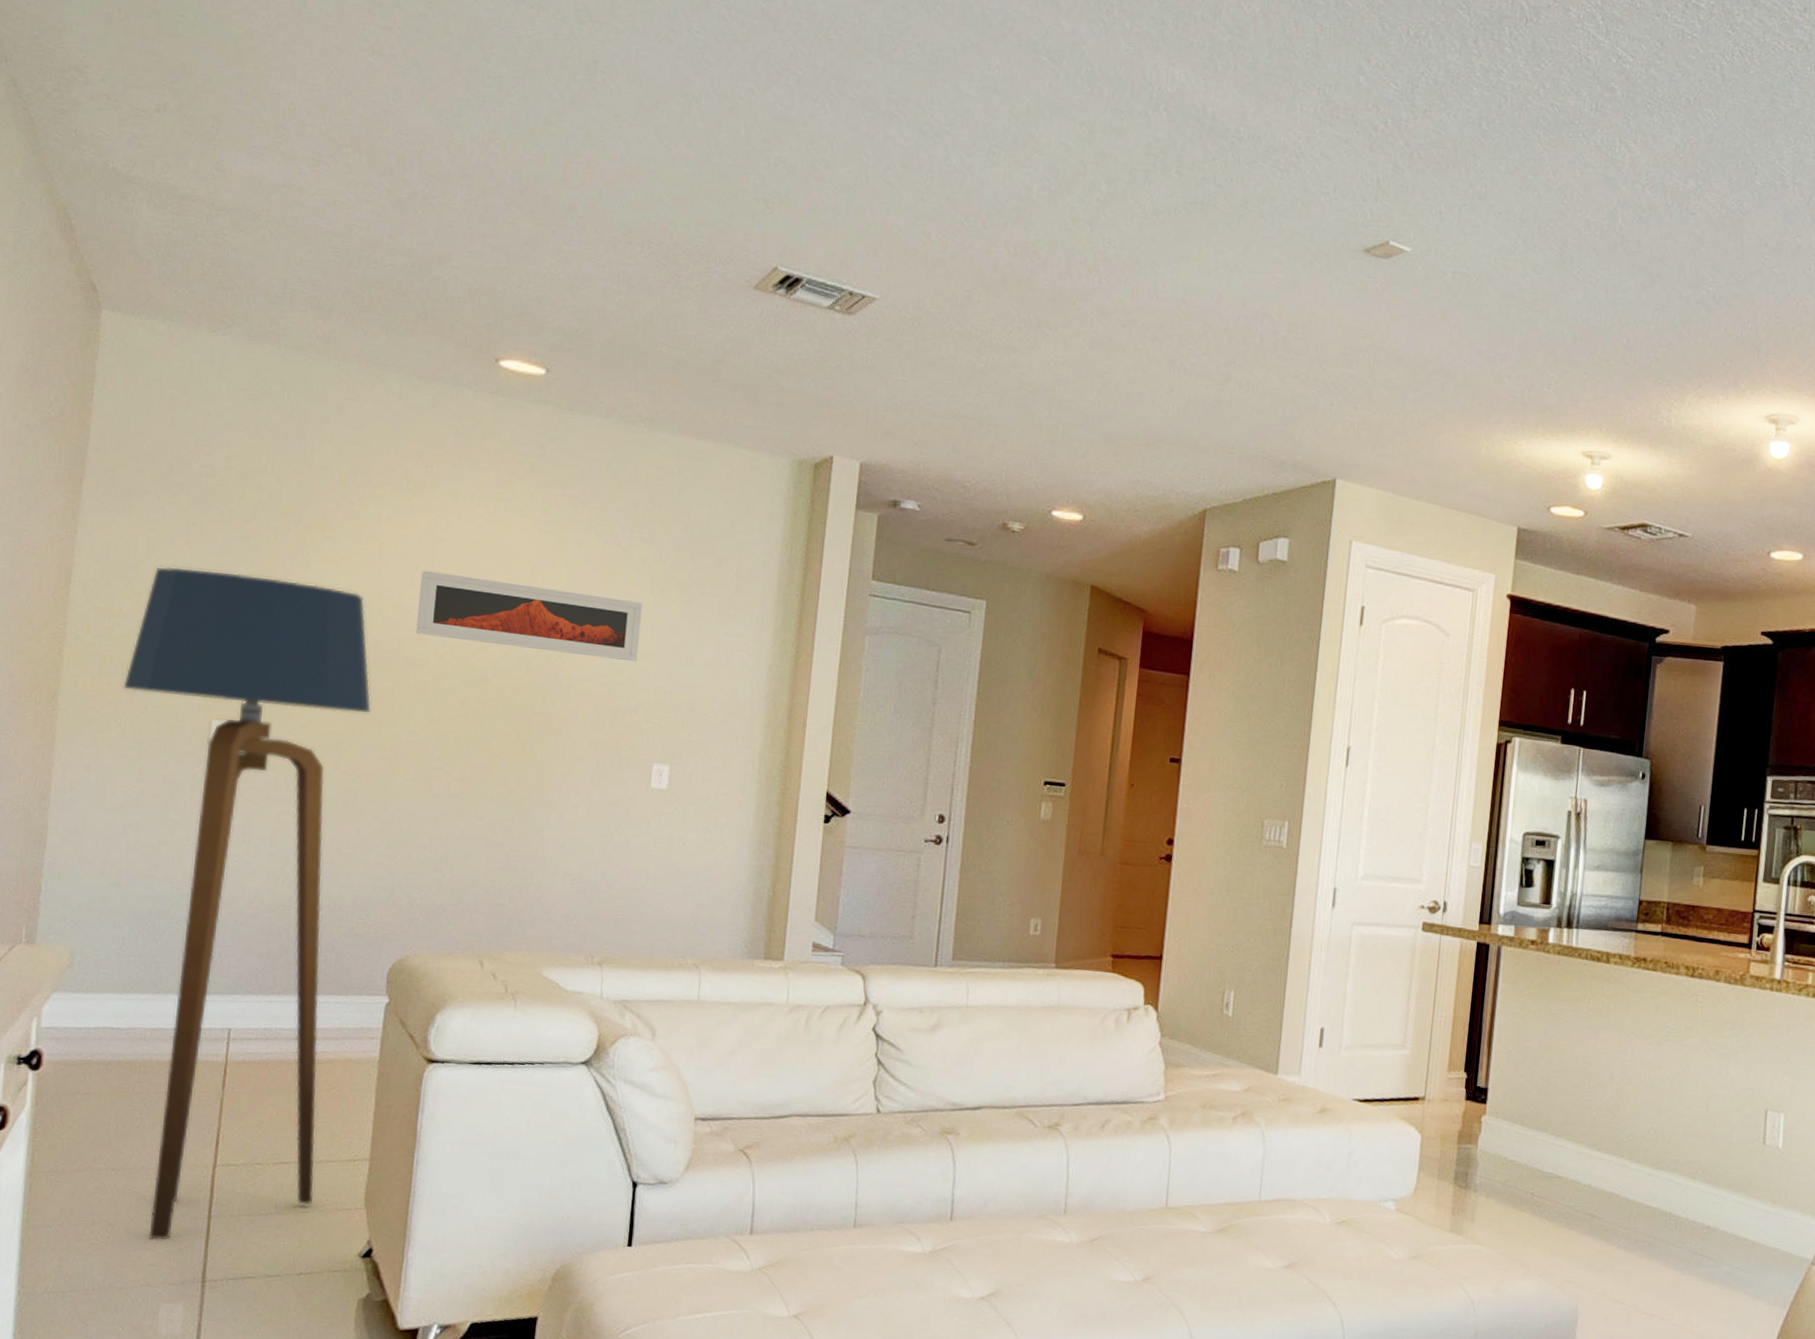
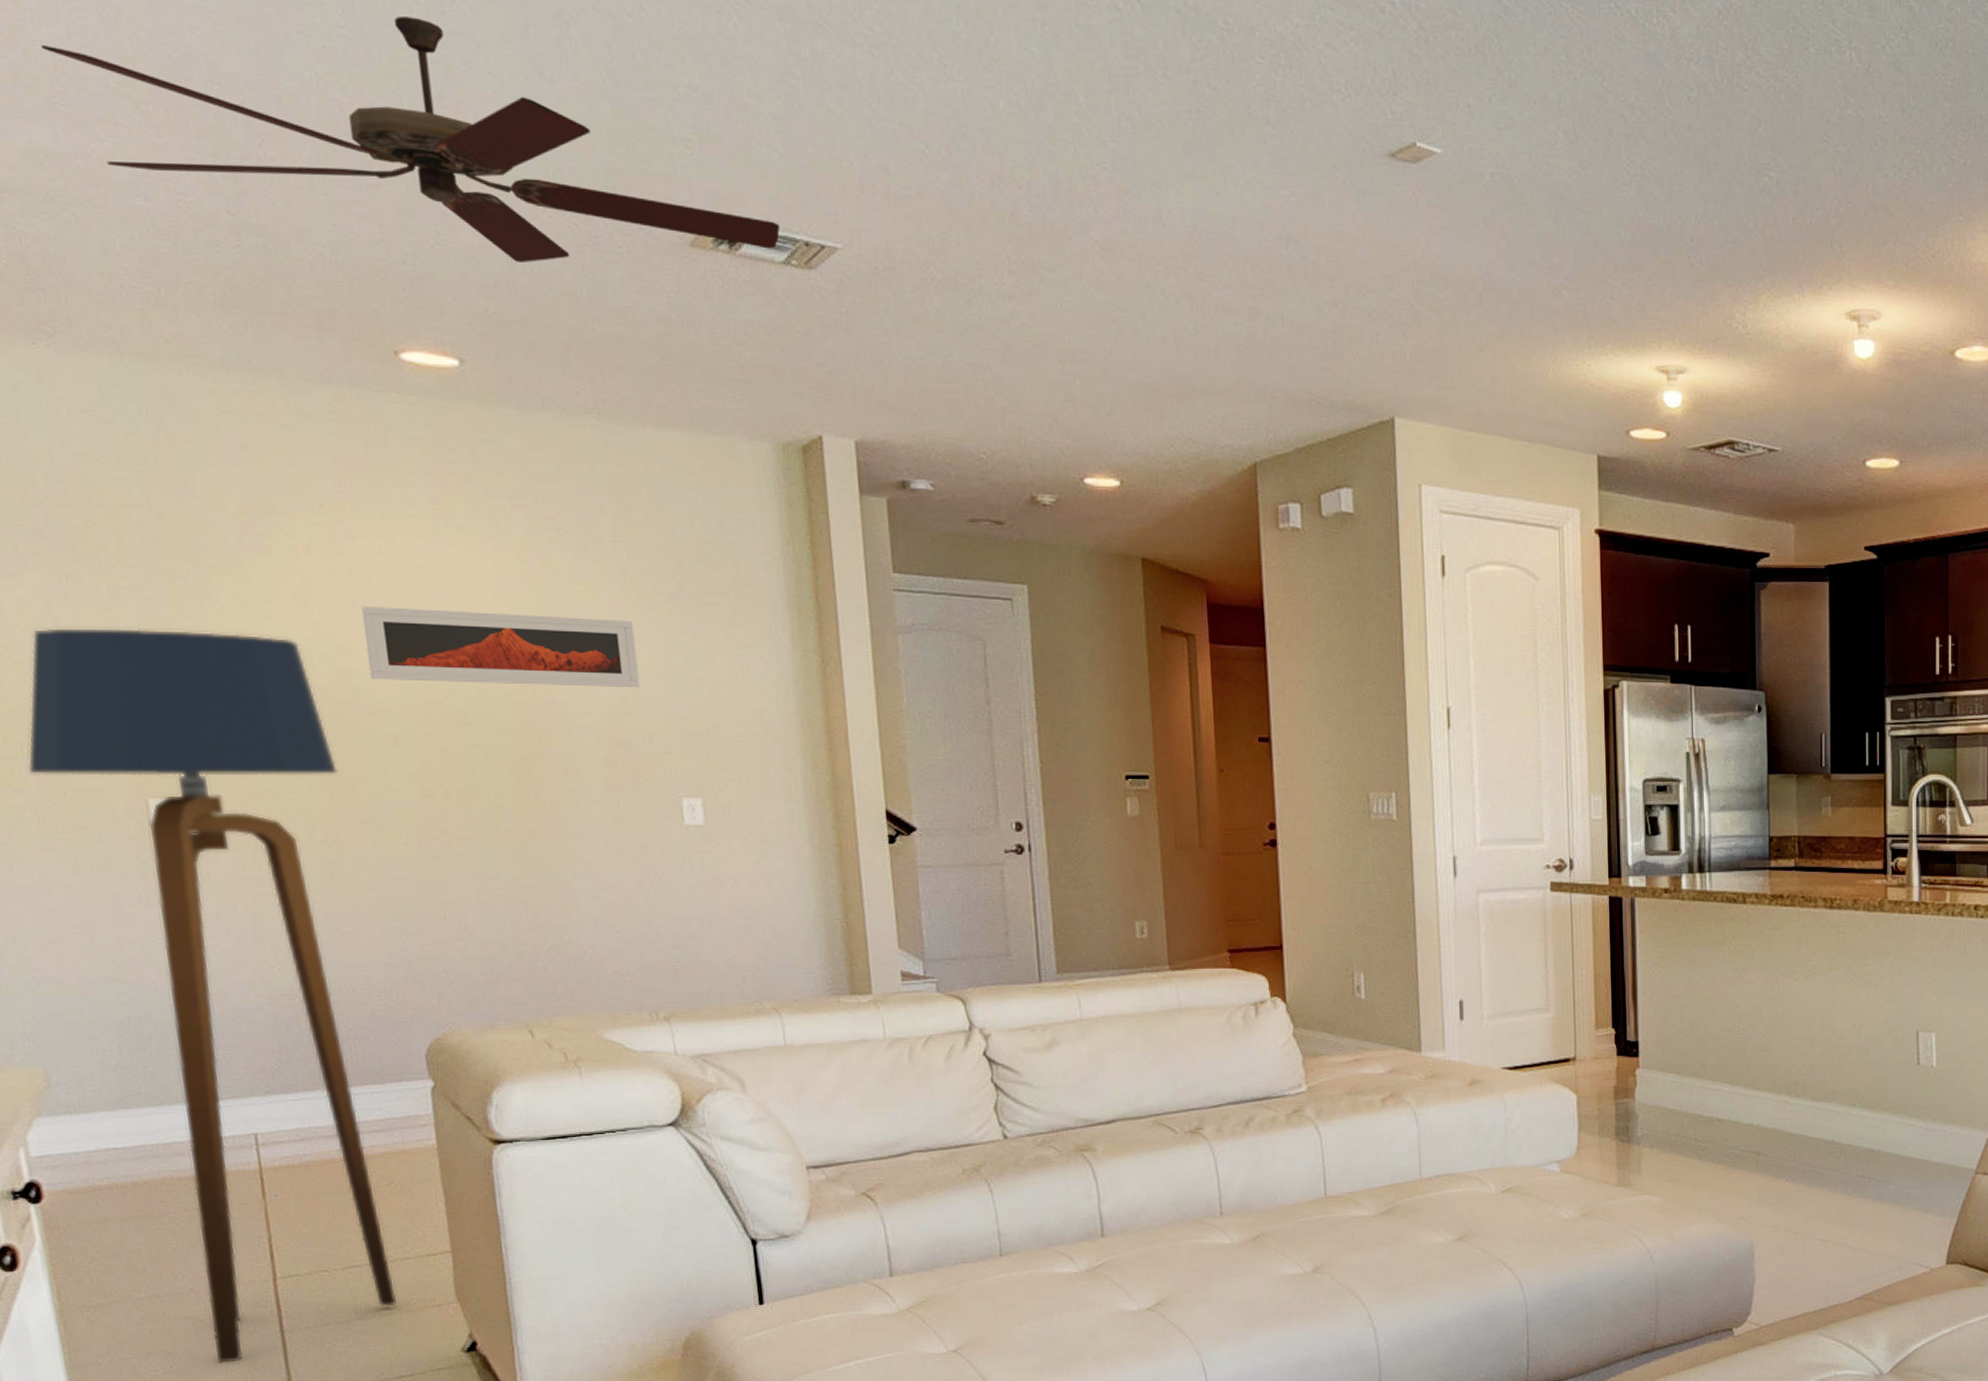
ceiling fan: none [277,90,832,296] -> present [41,16,781,264]

